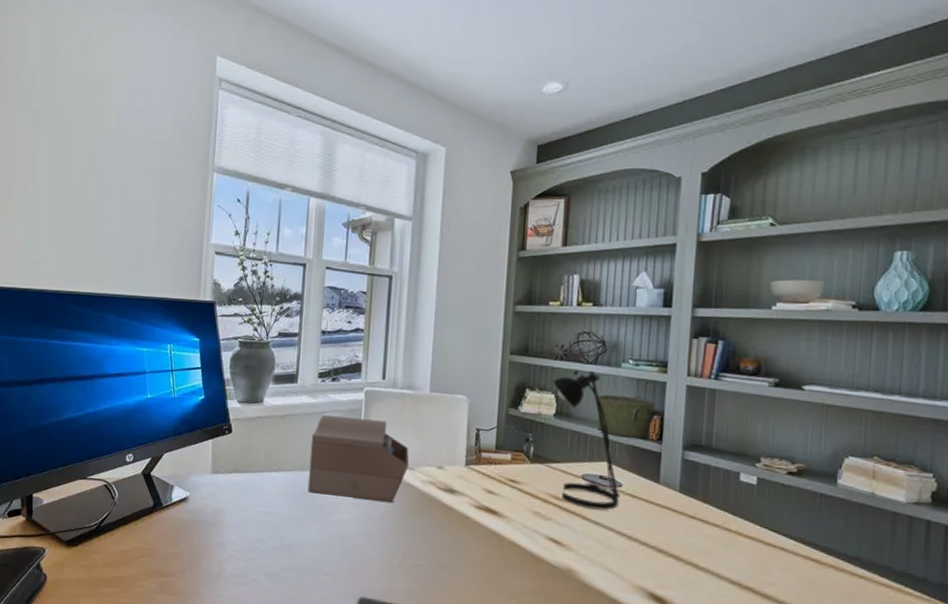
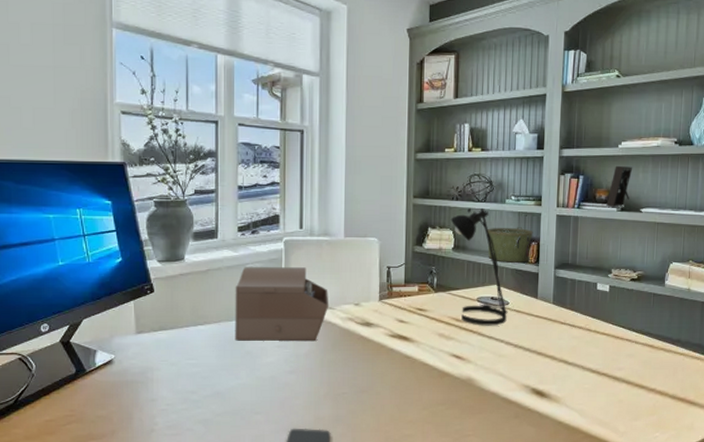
picture frame: none [754,330,792,382] -> present [606,165,633,208]
bowl: present [768,279,827,305] -> none [616,121,657,143]

